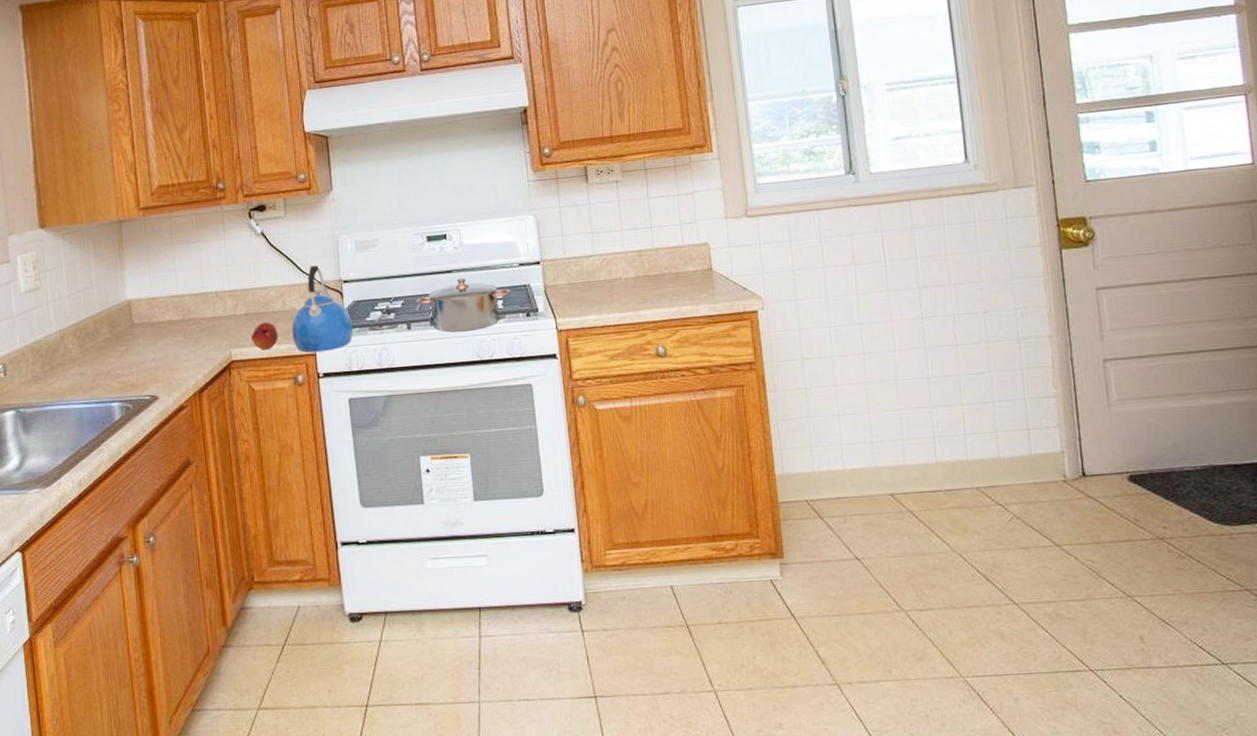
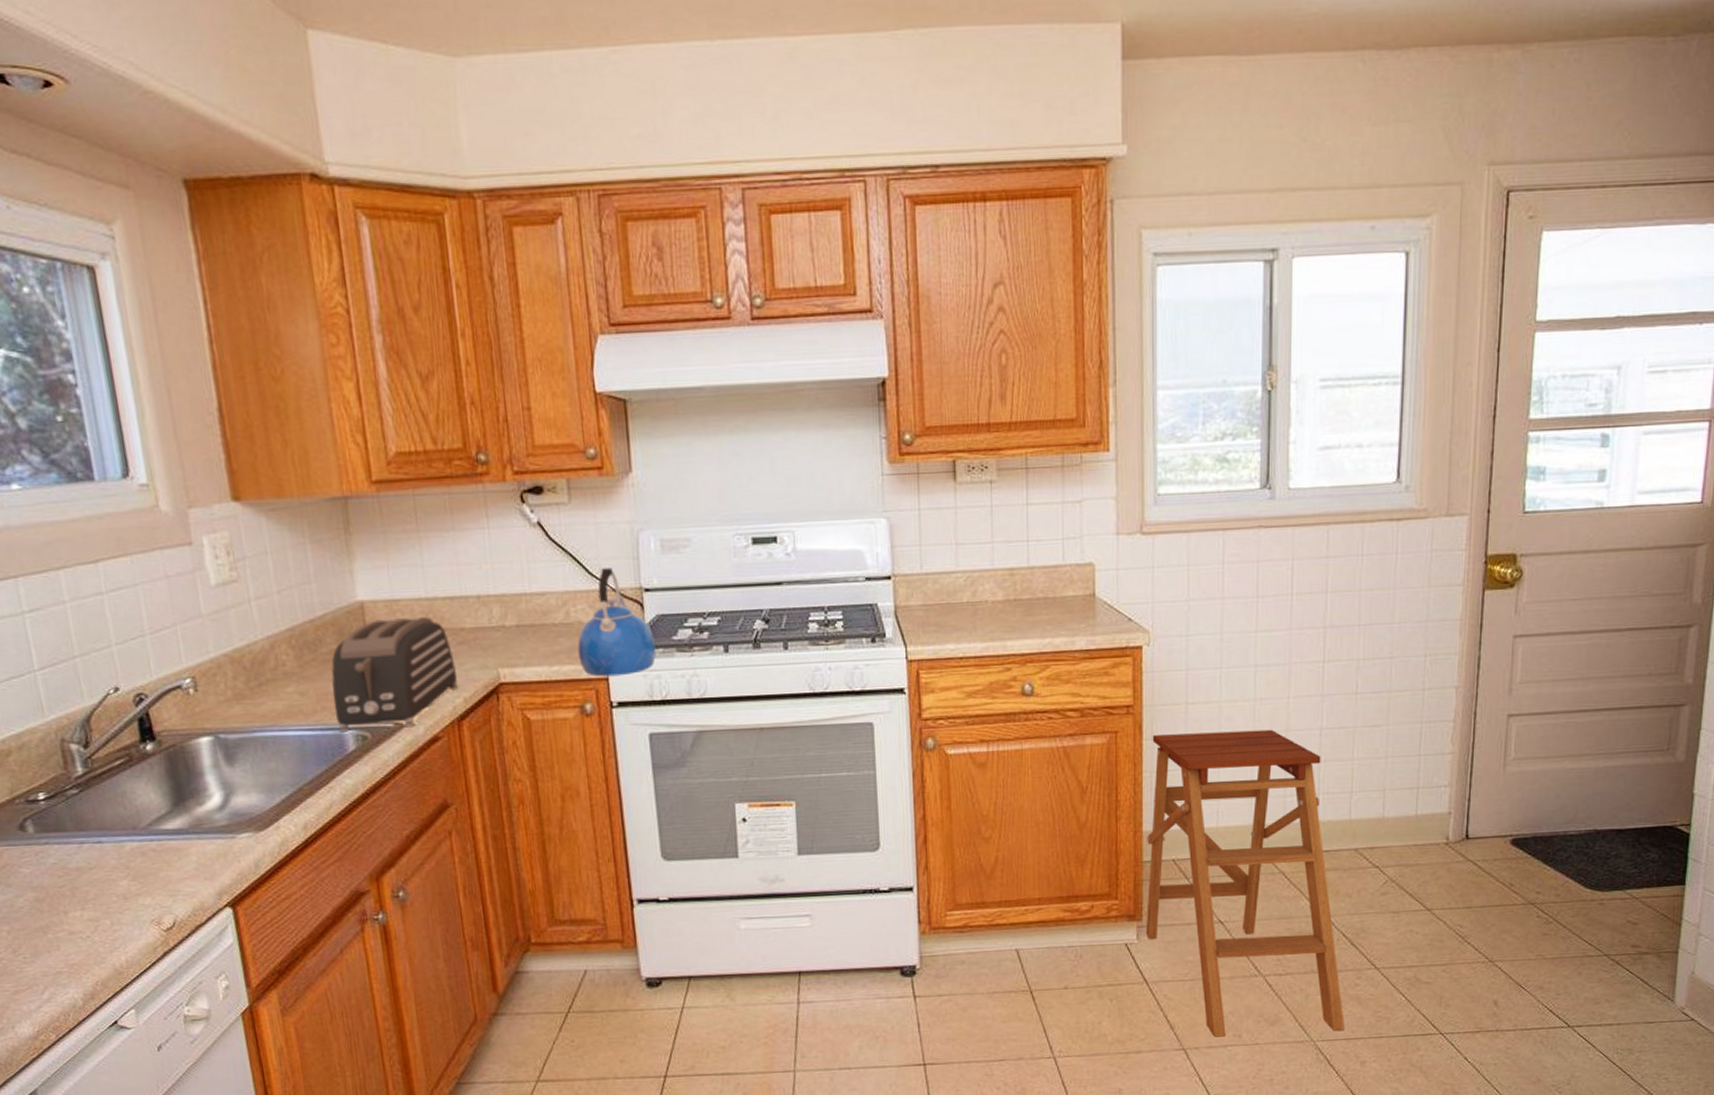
toaster: none [105,310,200,405] -> present [331,617,459,732]
fruit: present [250,322,279,349] -> none [524,636,561,670]
cooking pot: present [416,277,511,333] -> none [736,591,854,659]
step ladder: none [775,379,994,672] -> present [1145,729,1346,1037]

